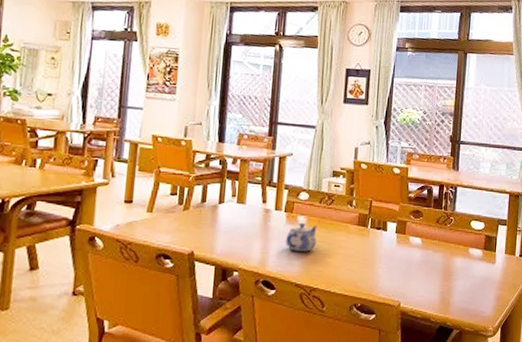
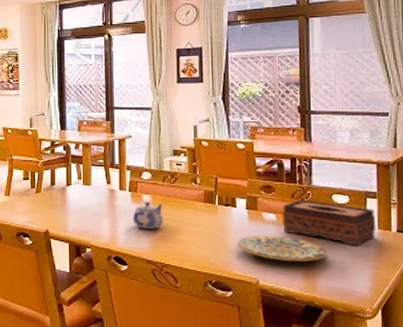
plate: none [383,259,463,284] -> present [236,235,328,261]
tissue box: none [427,225,504,270] -> present [283,199,376,246]

